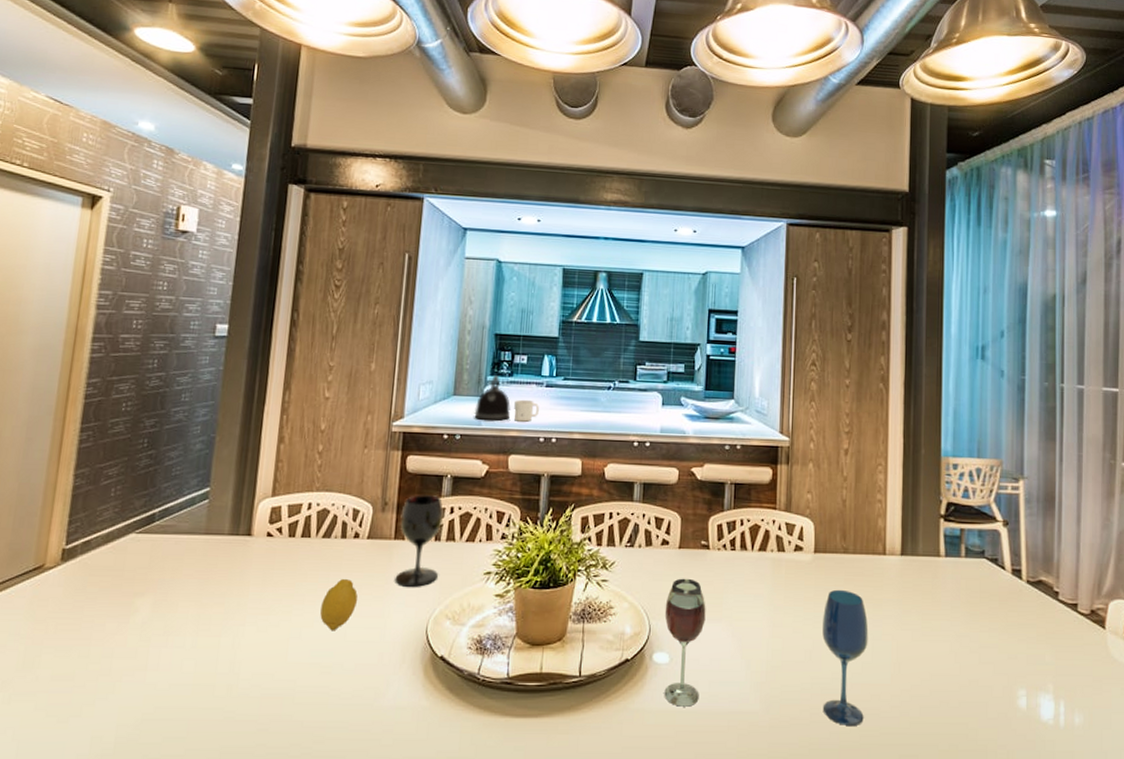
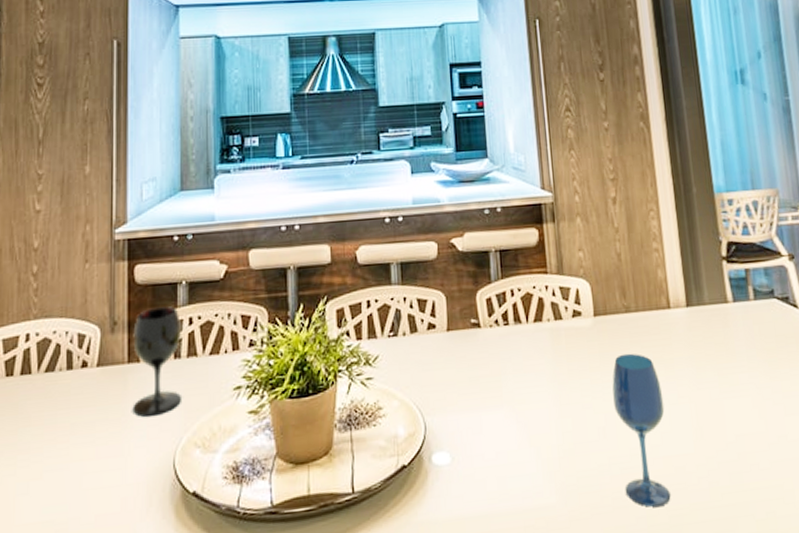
fruit: present [320,579,358,630] -> none [50,417,91,479]
kettle: present [474,374,511,421] -> none [206,162,247,215]
mug: present [513,399,539,422] -> none [249,185,277,211]
wineglass: present [664,578,706,707] -> none [439,363,489,512]

